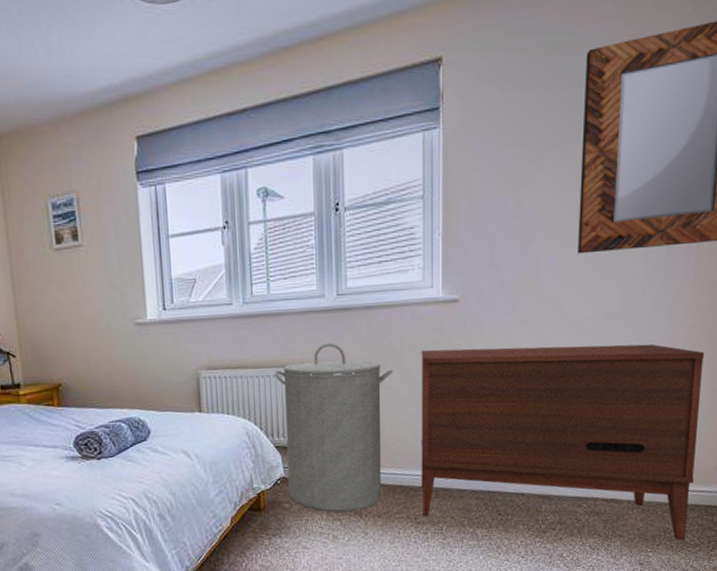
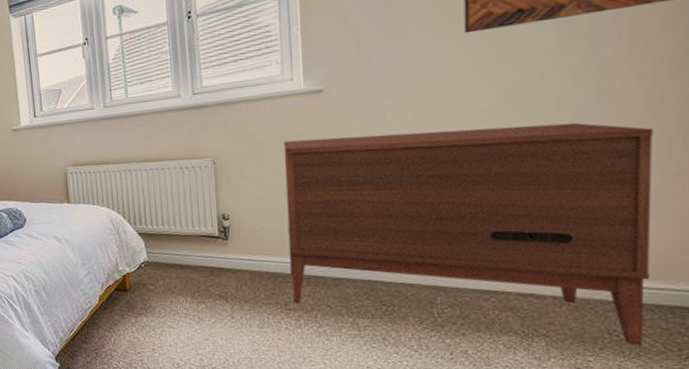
laundry hamper: present [275,343,393,513] -> none [135,138,254,296]

